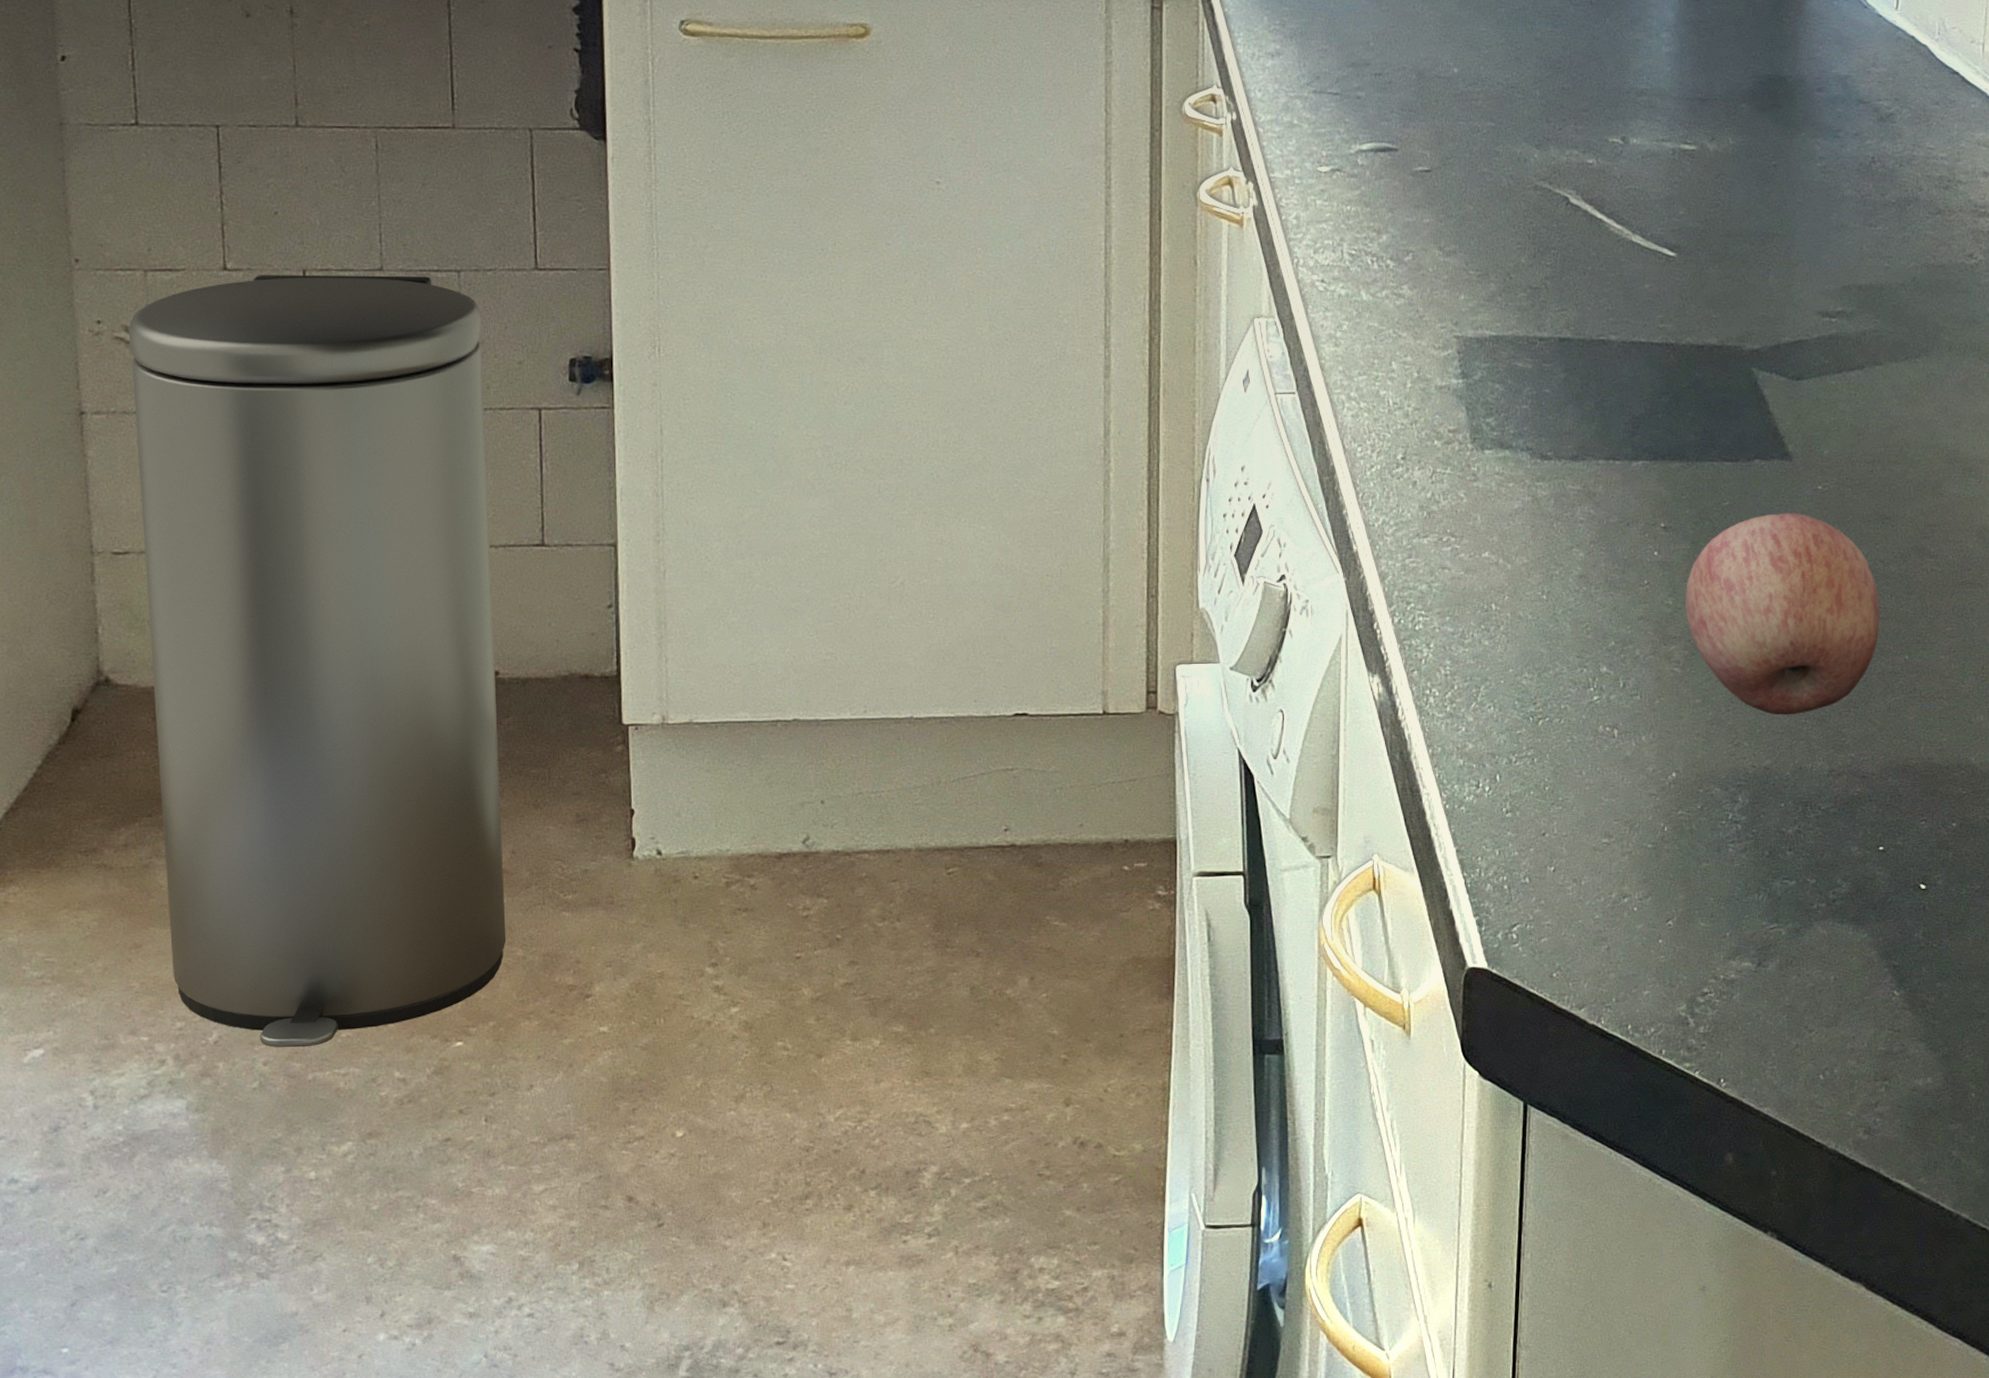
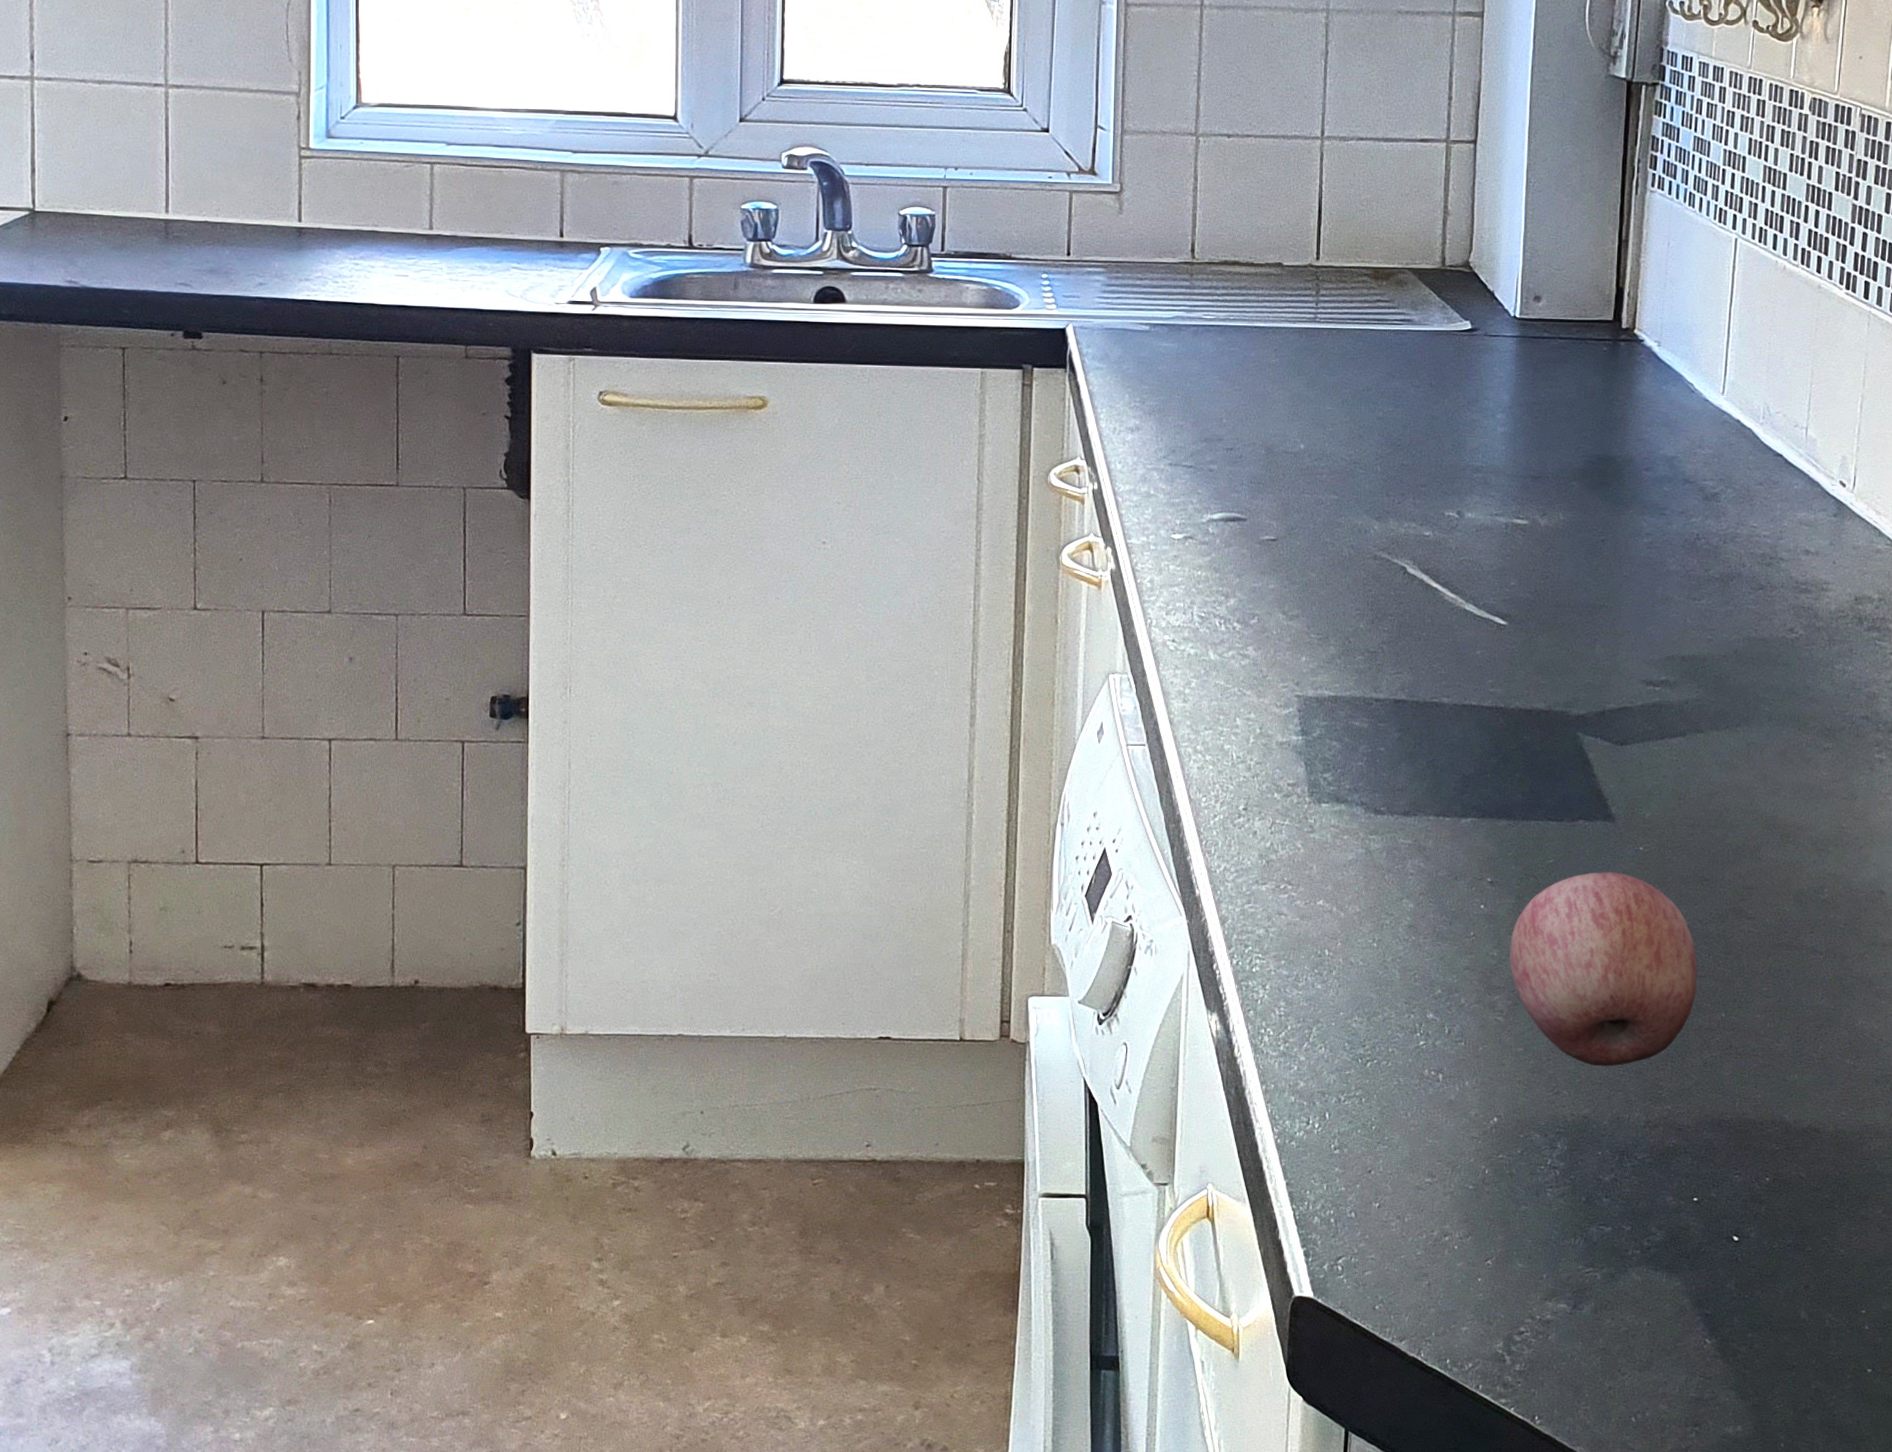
pedal bin: present [128,275,507,1048] -> none [110,615,416,1318]

